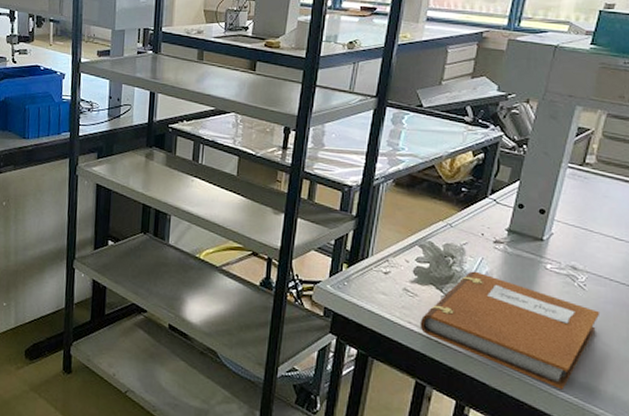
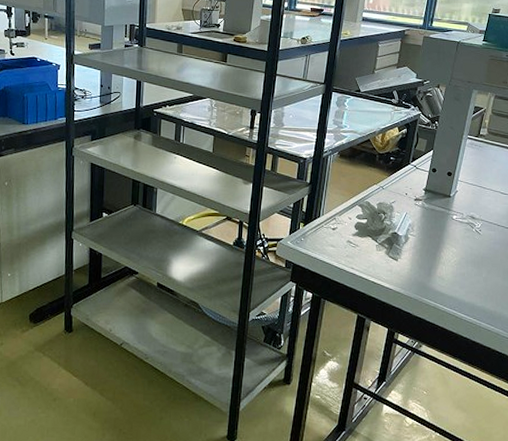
notebook: present [420,271,601,390] -> none [360,224,491,313]

